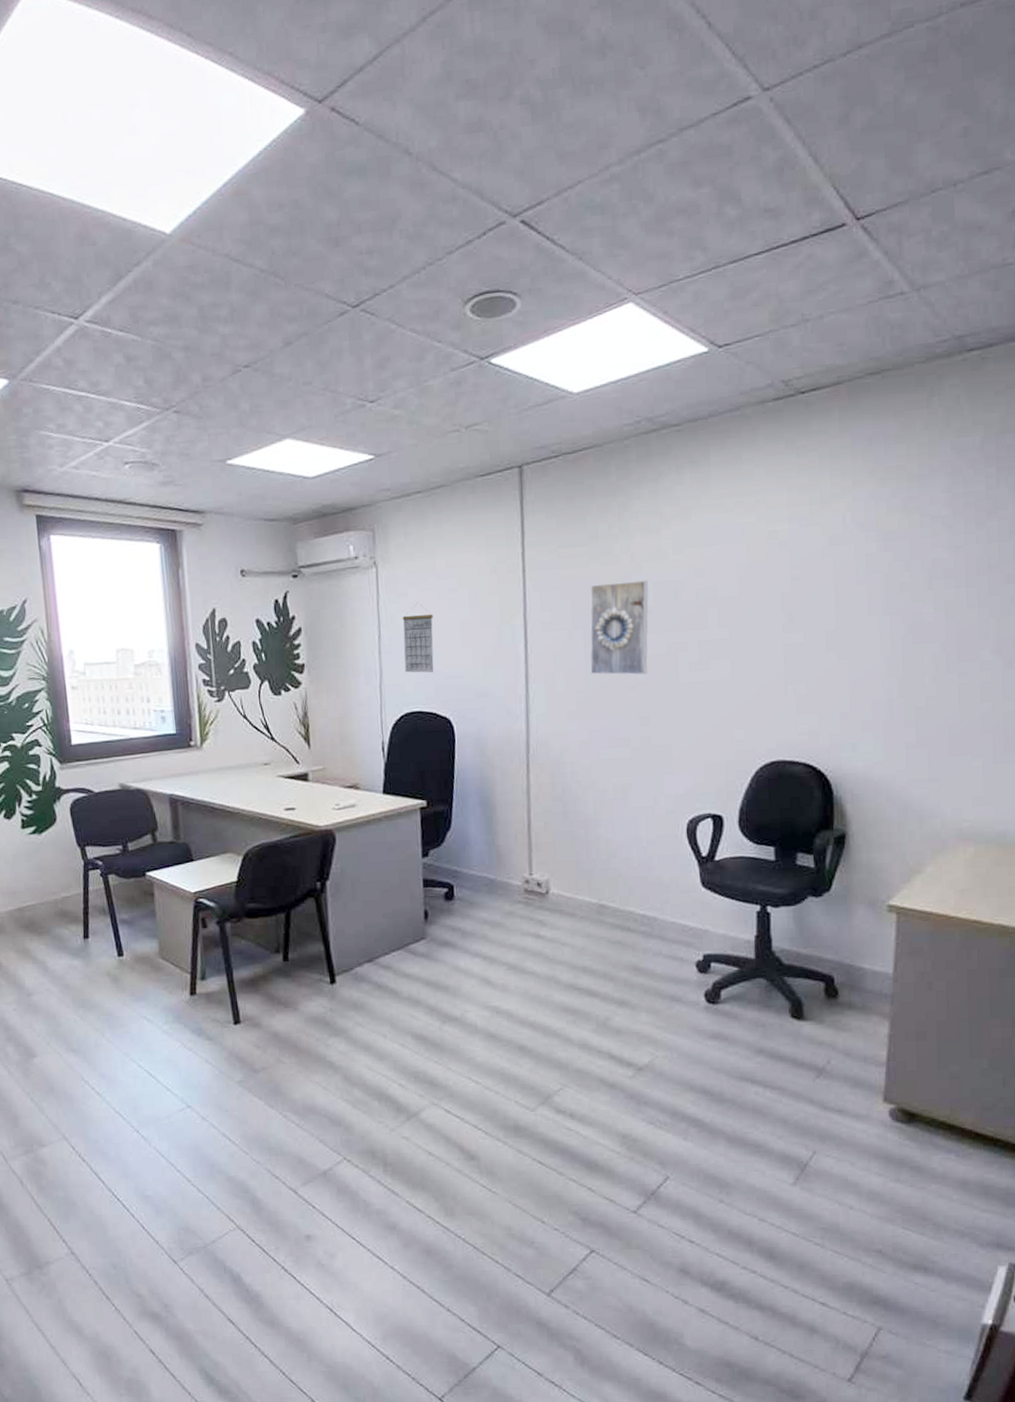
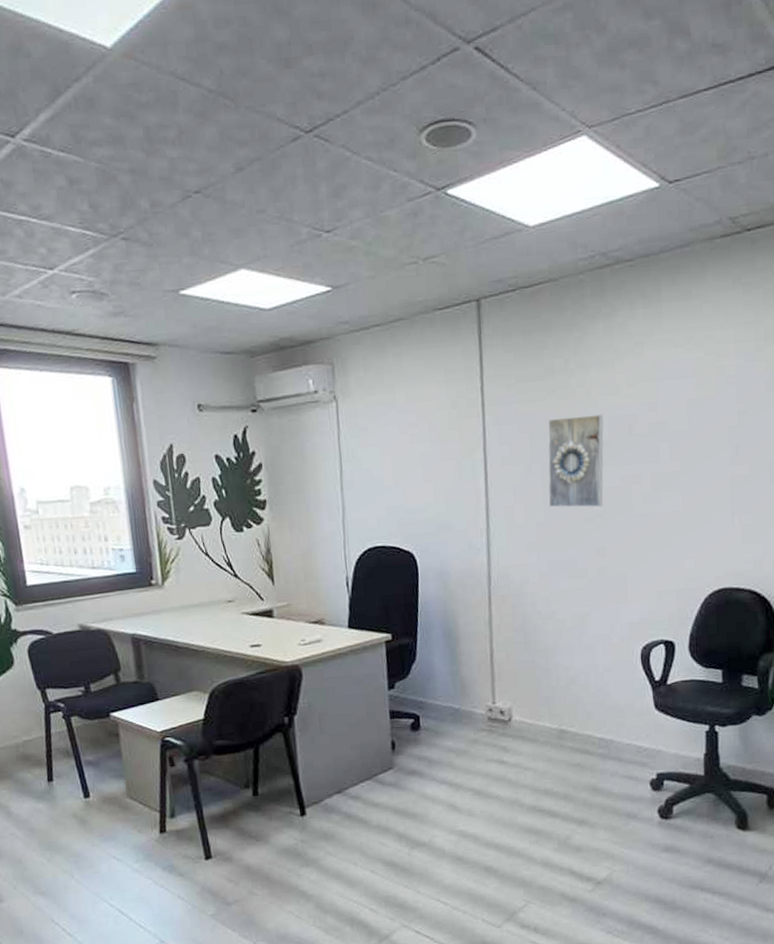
calendar: present [402,602,434,673] -> none [363,436,396,508]

